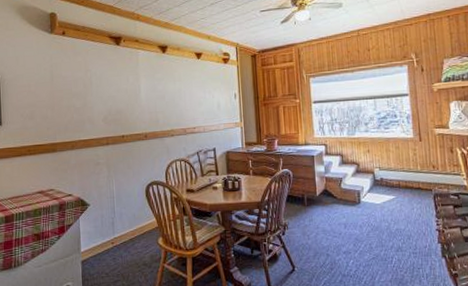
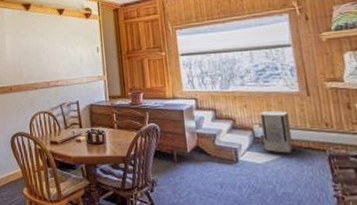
air purifier: none [379,155,406,194] -> present [259,111,294,153]

